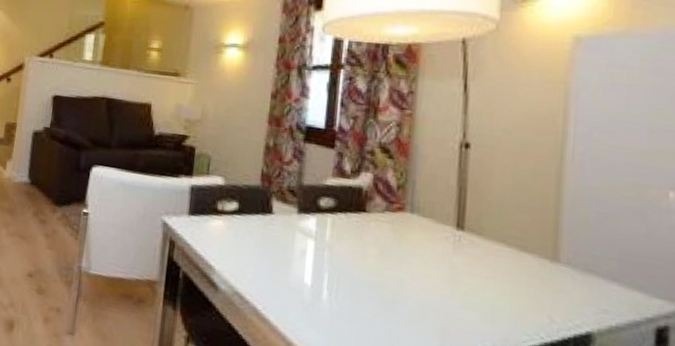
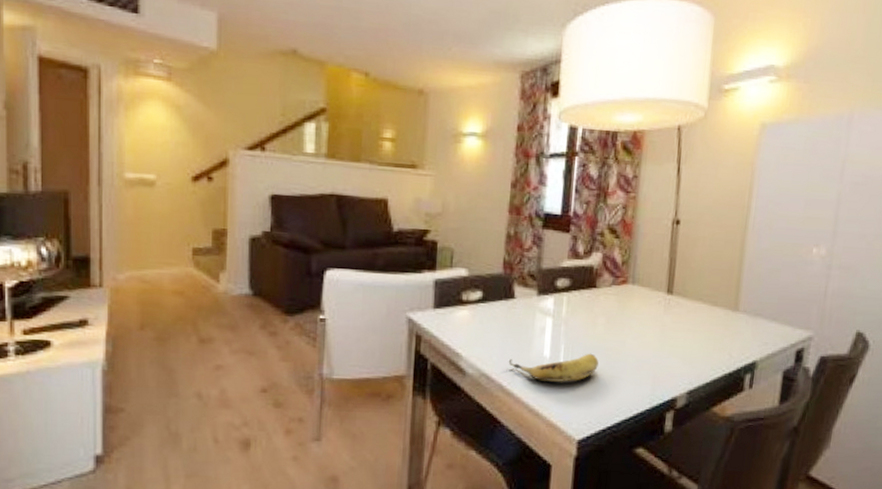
fruit: none [264,280,370,319] -> present [508,353,599,382]

